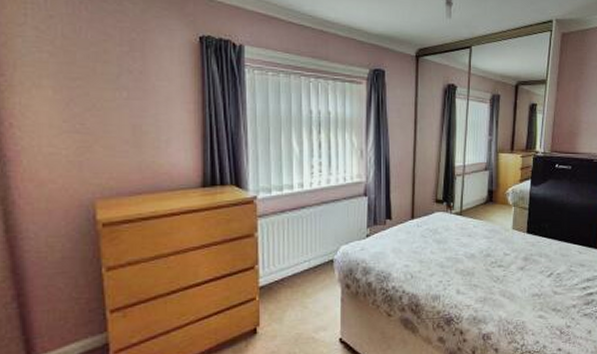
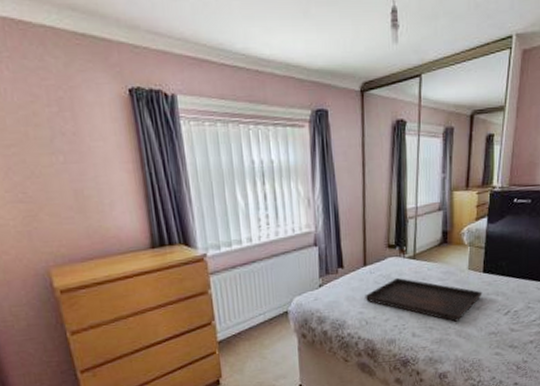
serving tray: none [411,232,526,281] -> present [365,277,483,322]

